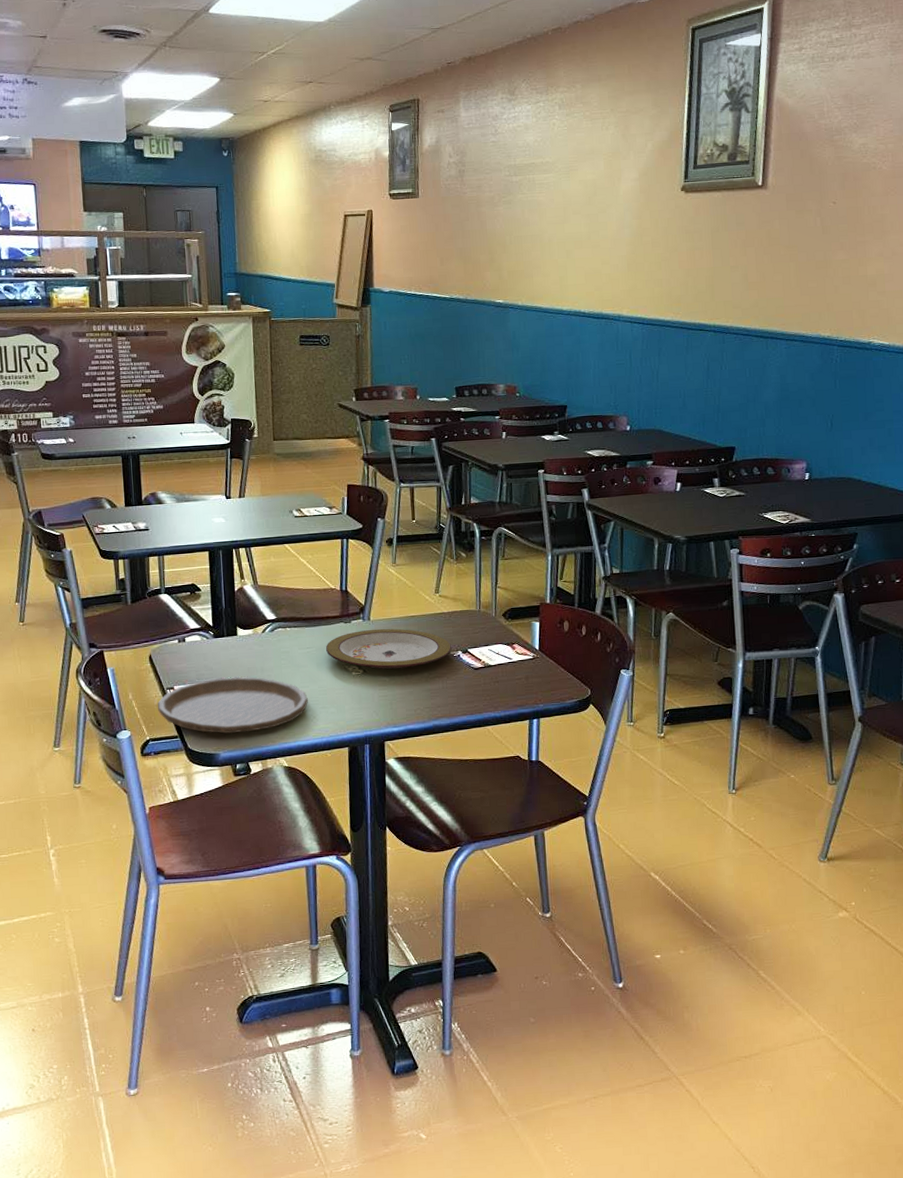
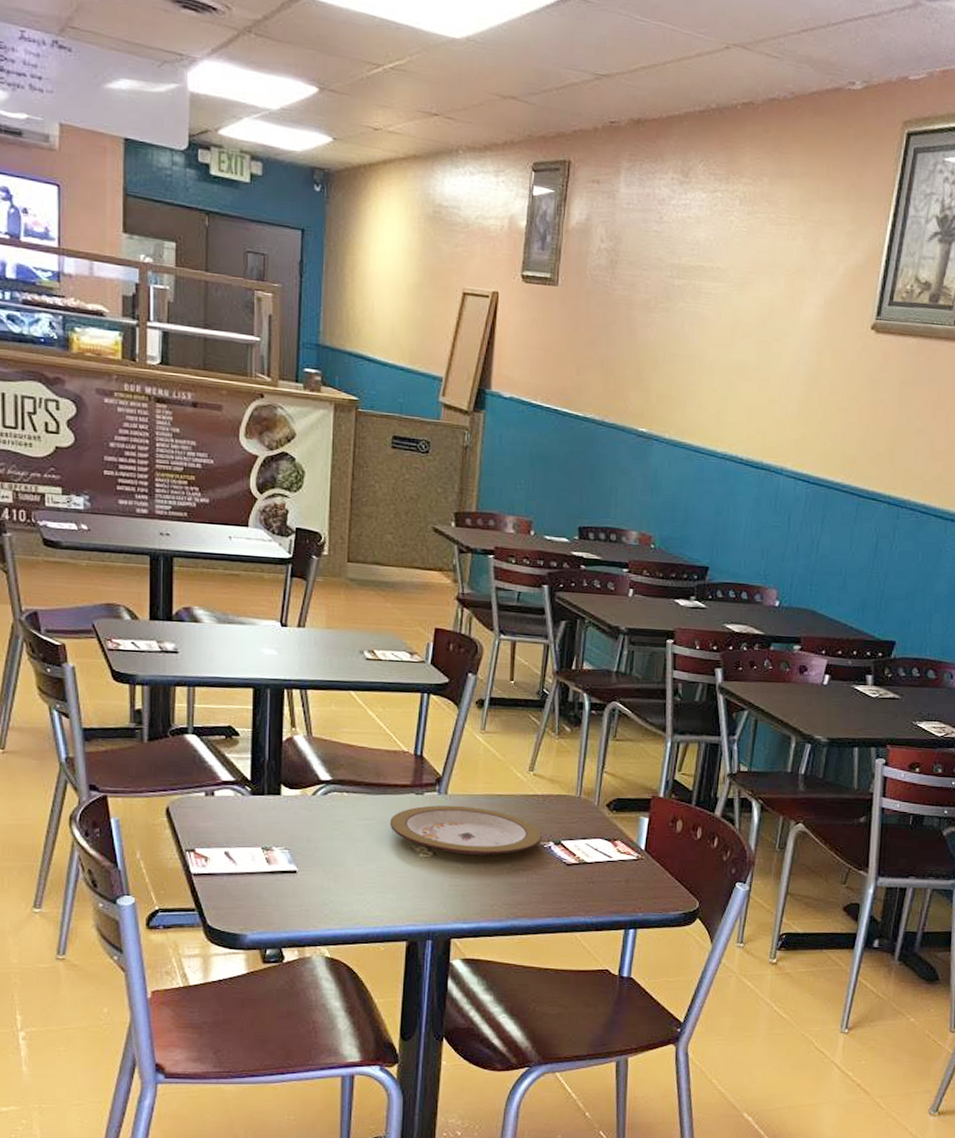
plate: present [157,676,308,734] -> none [173,844,362,913]

